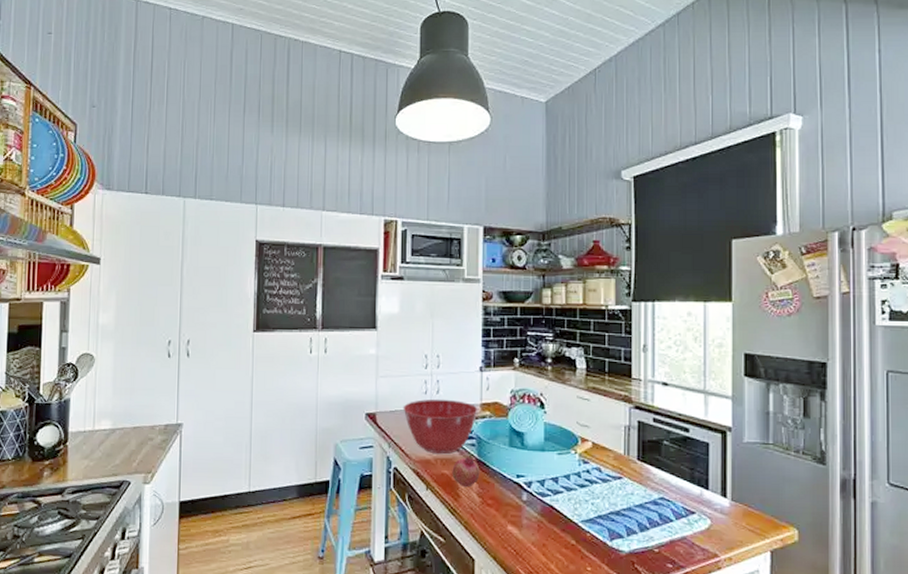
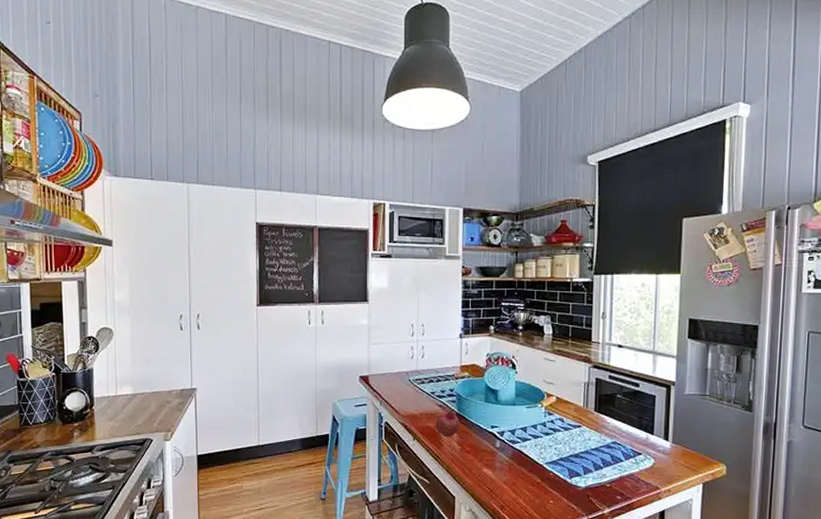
mixing bowl: present [403,399,478,455] -> none [392,362,458,410]

